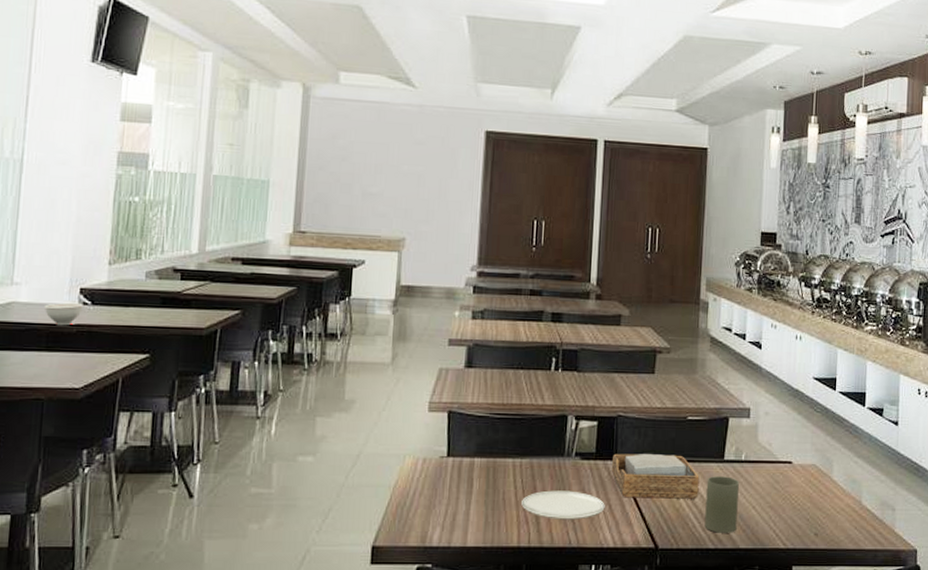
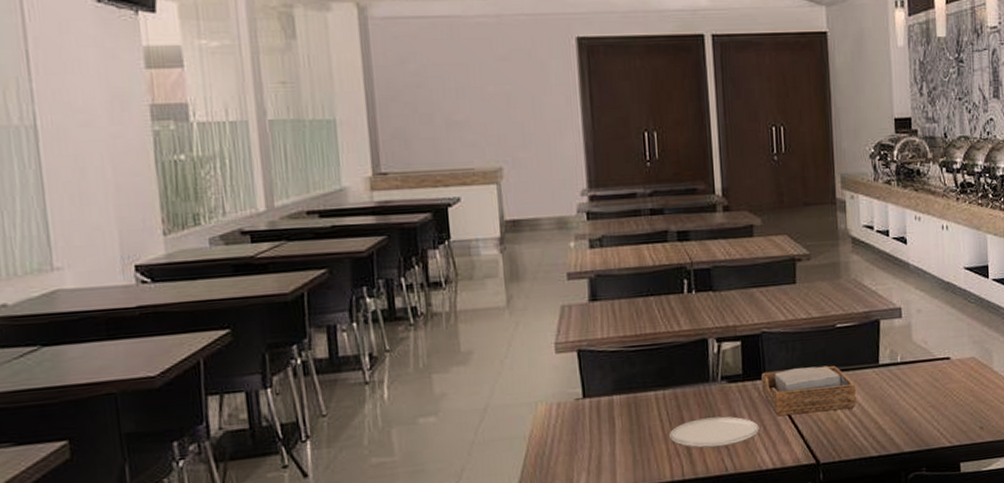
bowl: present [43,303,83,326] -> none [95,283,143,310]
cup: present [704,476,739,533] -> none [863,381,899,440]

